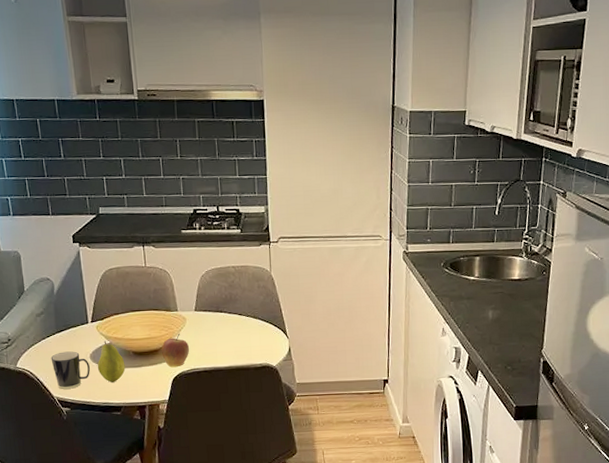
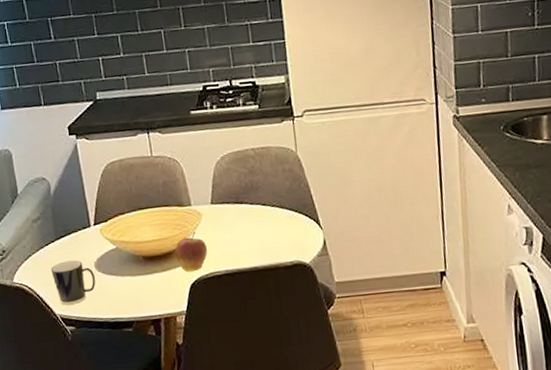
fruit: present [97,340,125,383] -> none [103,245,135,294]

